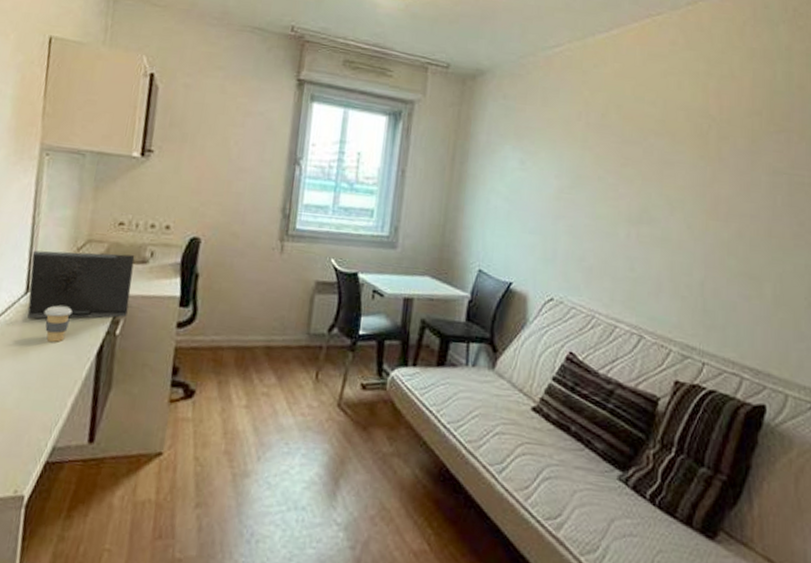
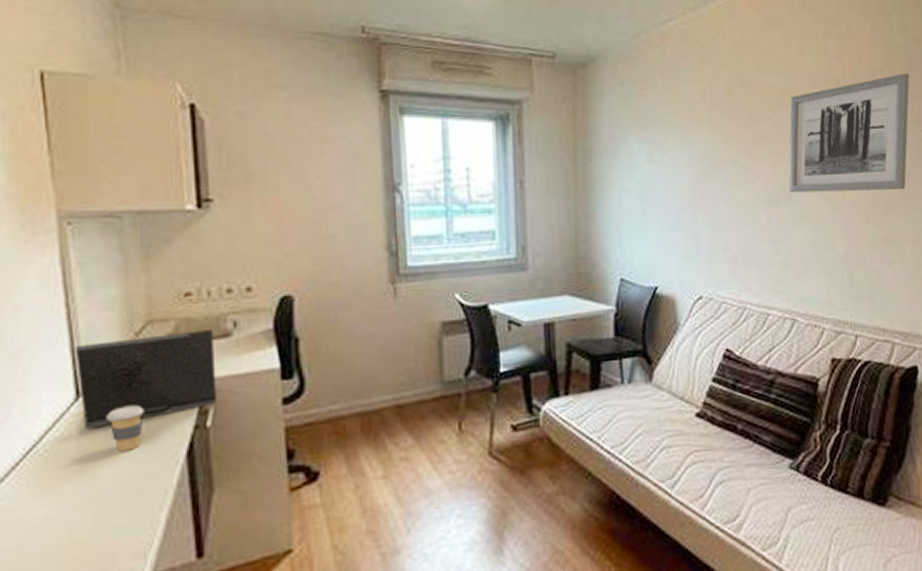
wall art: none [651,118,789,229] -> present [788,73,910,193]

